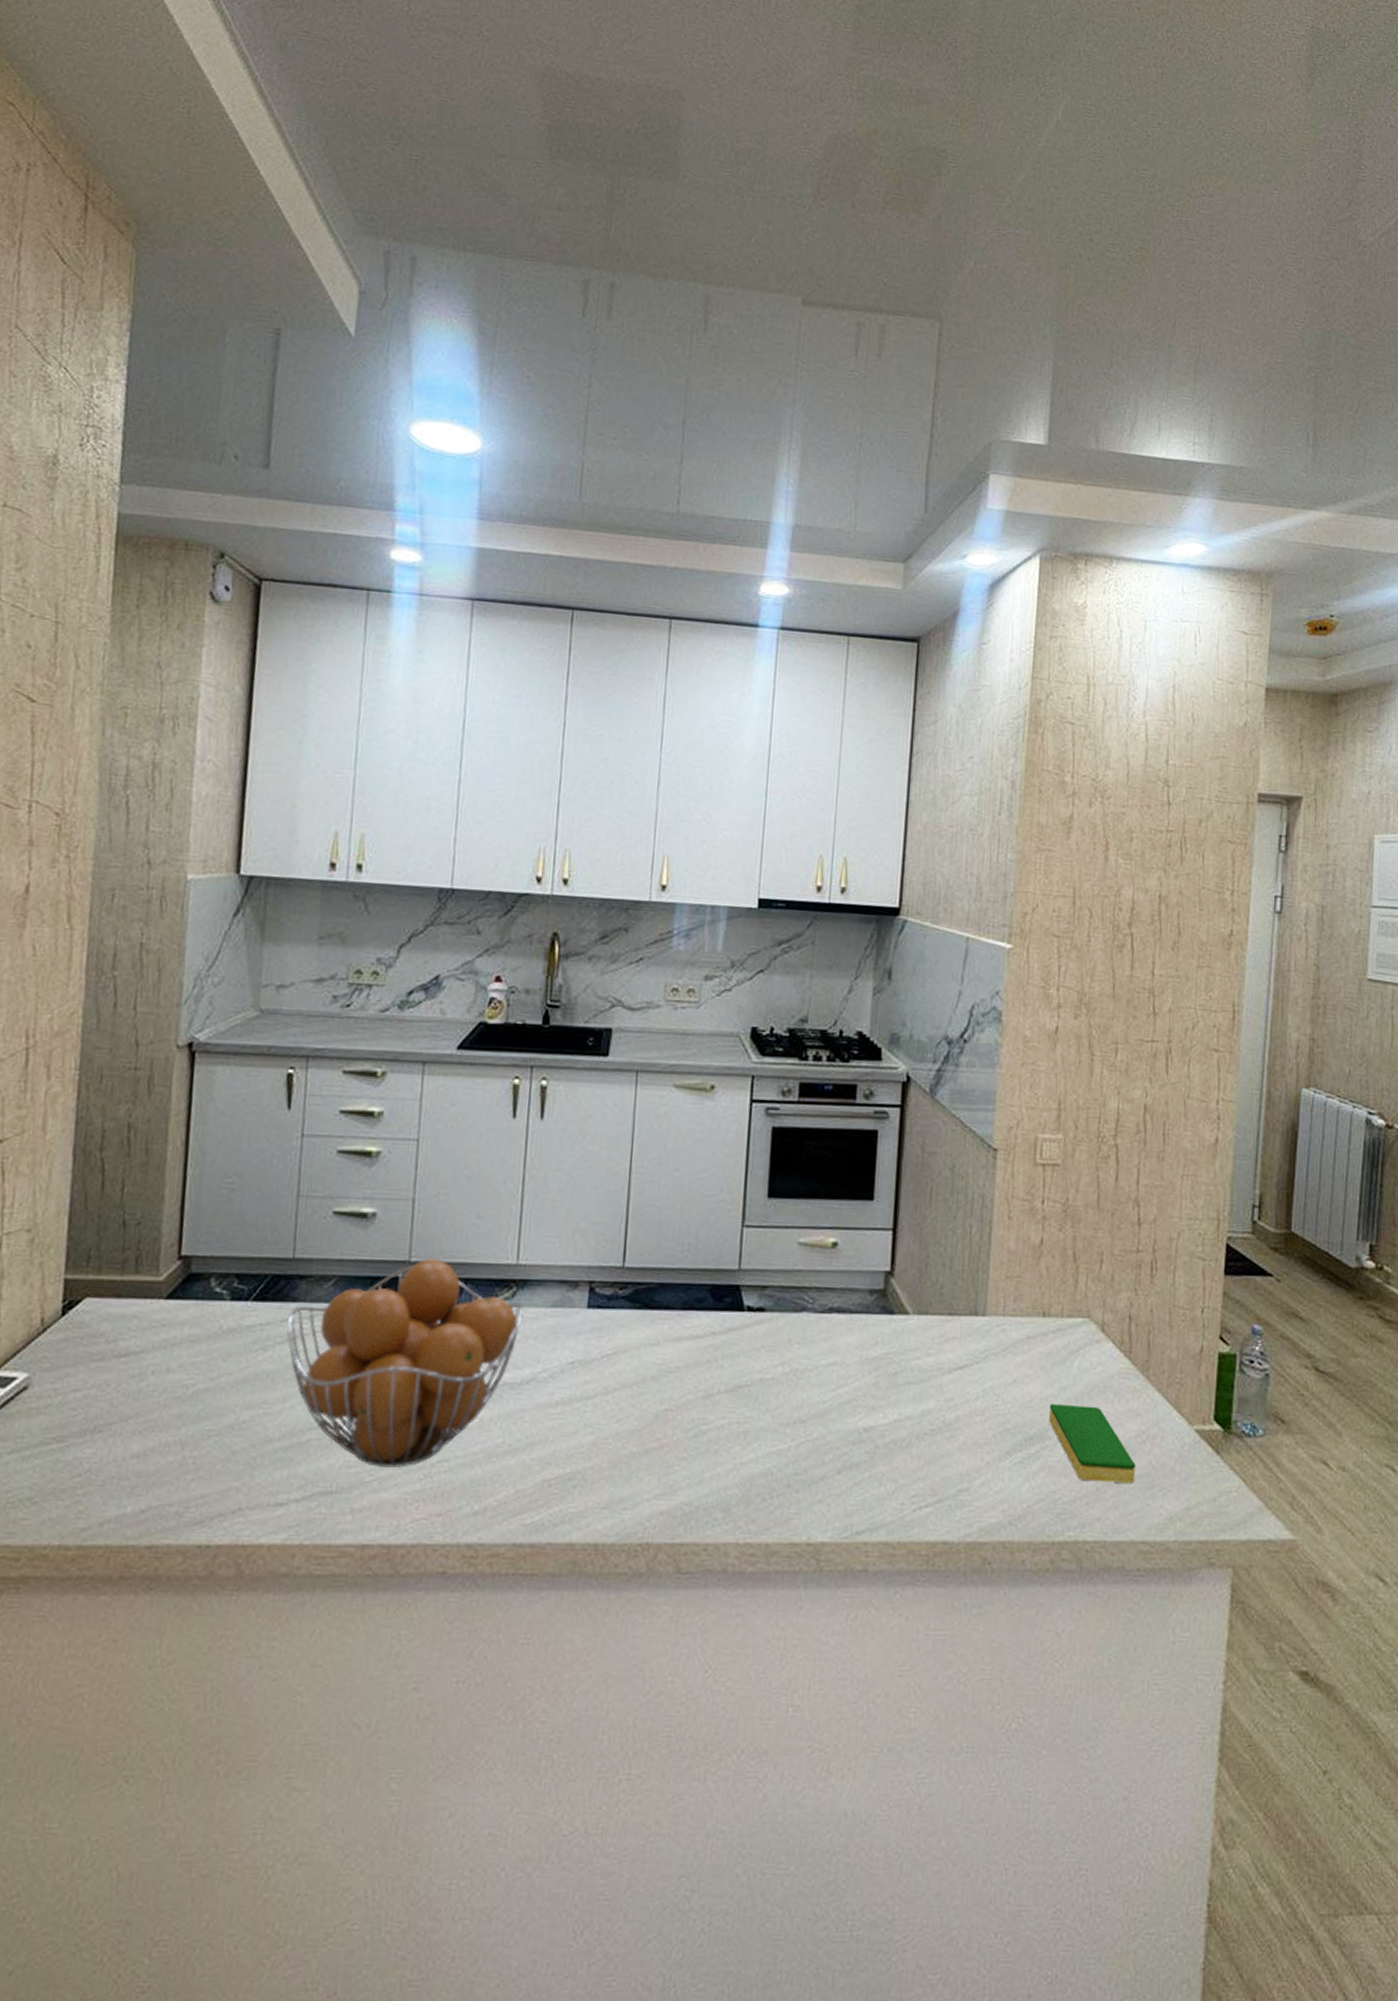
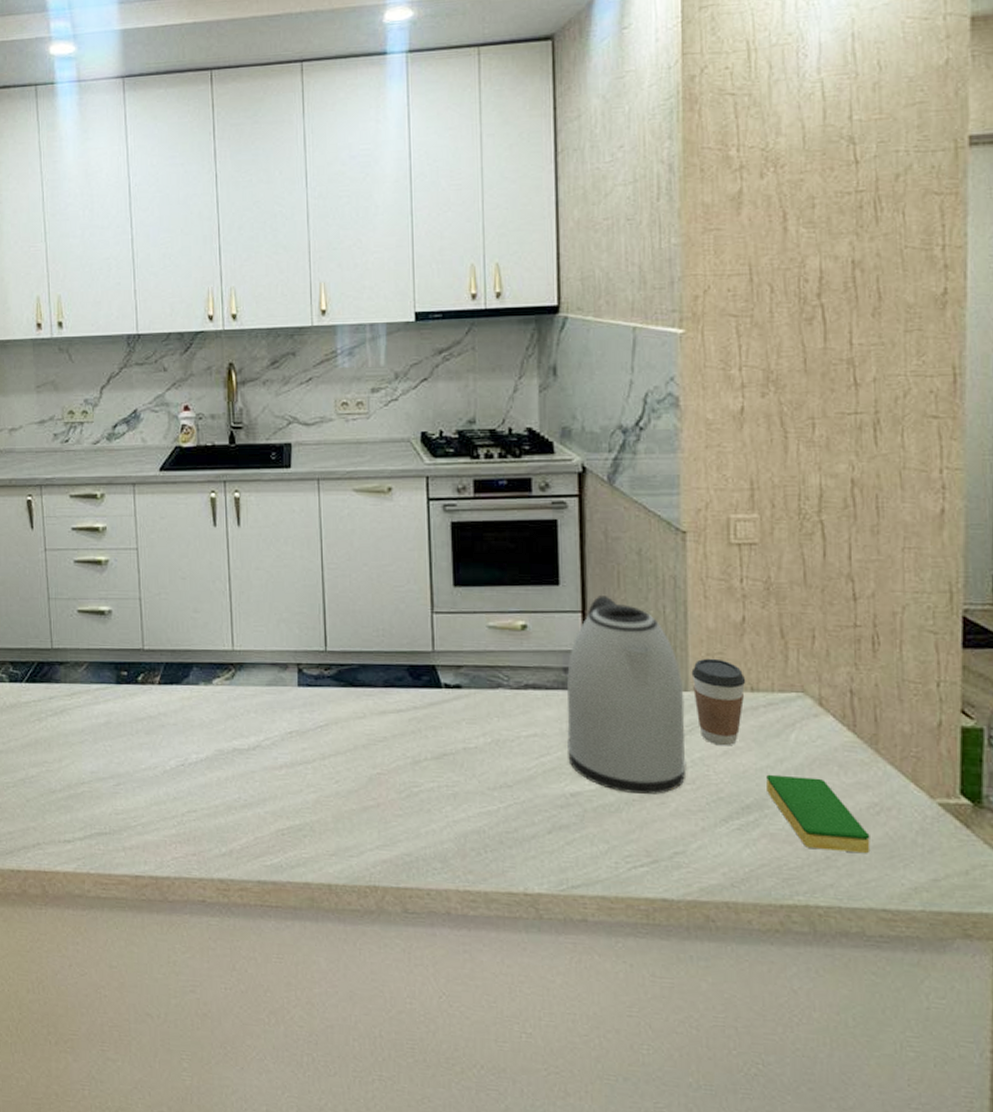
fruit basket: present [287,1258,524,1468] -> none [55,647,243,816]
kettle: none [865,1213,982,1427] -> present [566,596,686,794]
coffee cup: none [990,1281,1039,1374] -> present [691,658,746,746]

